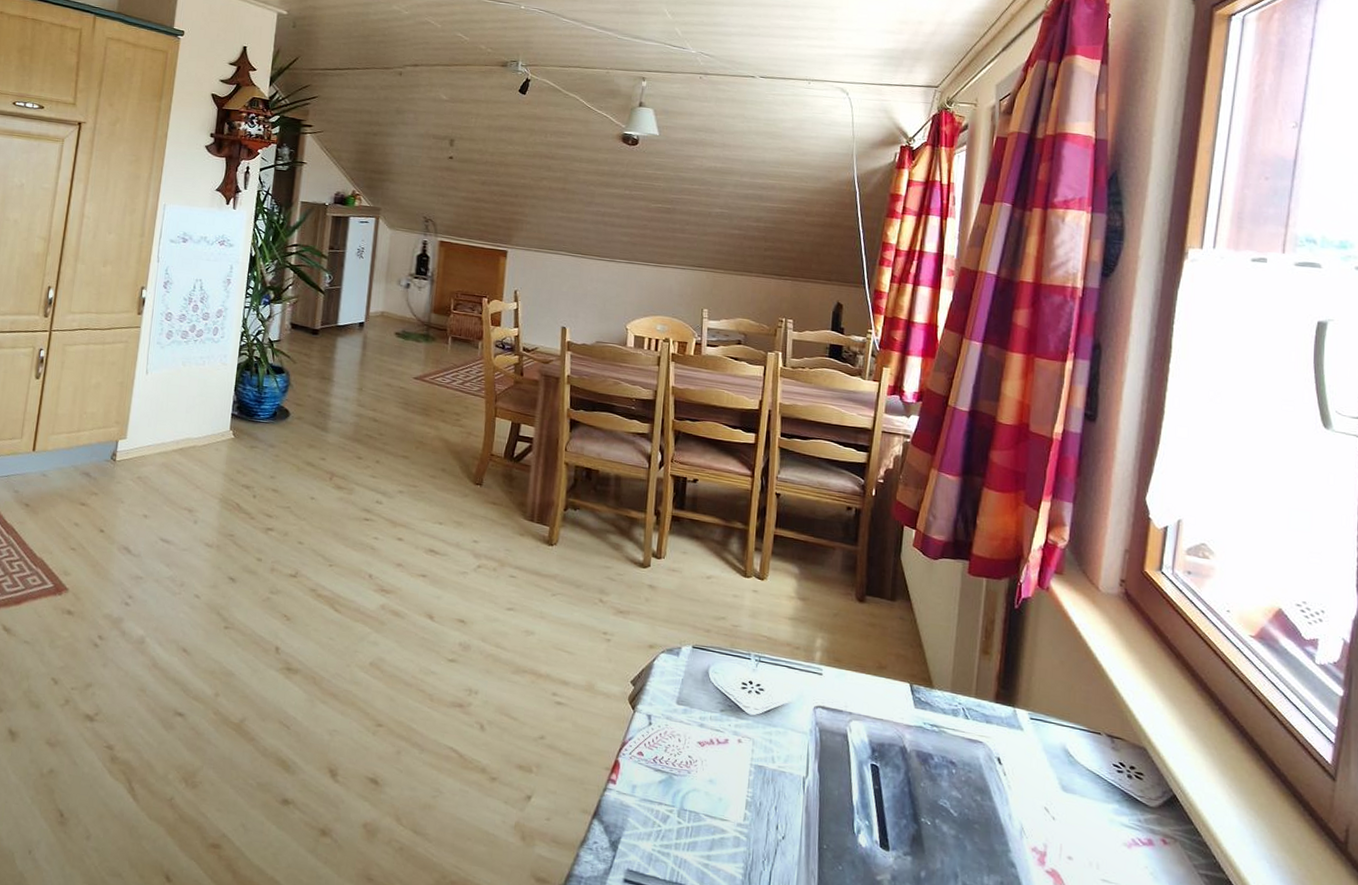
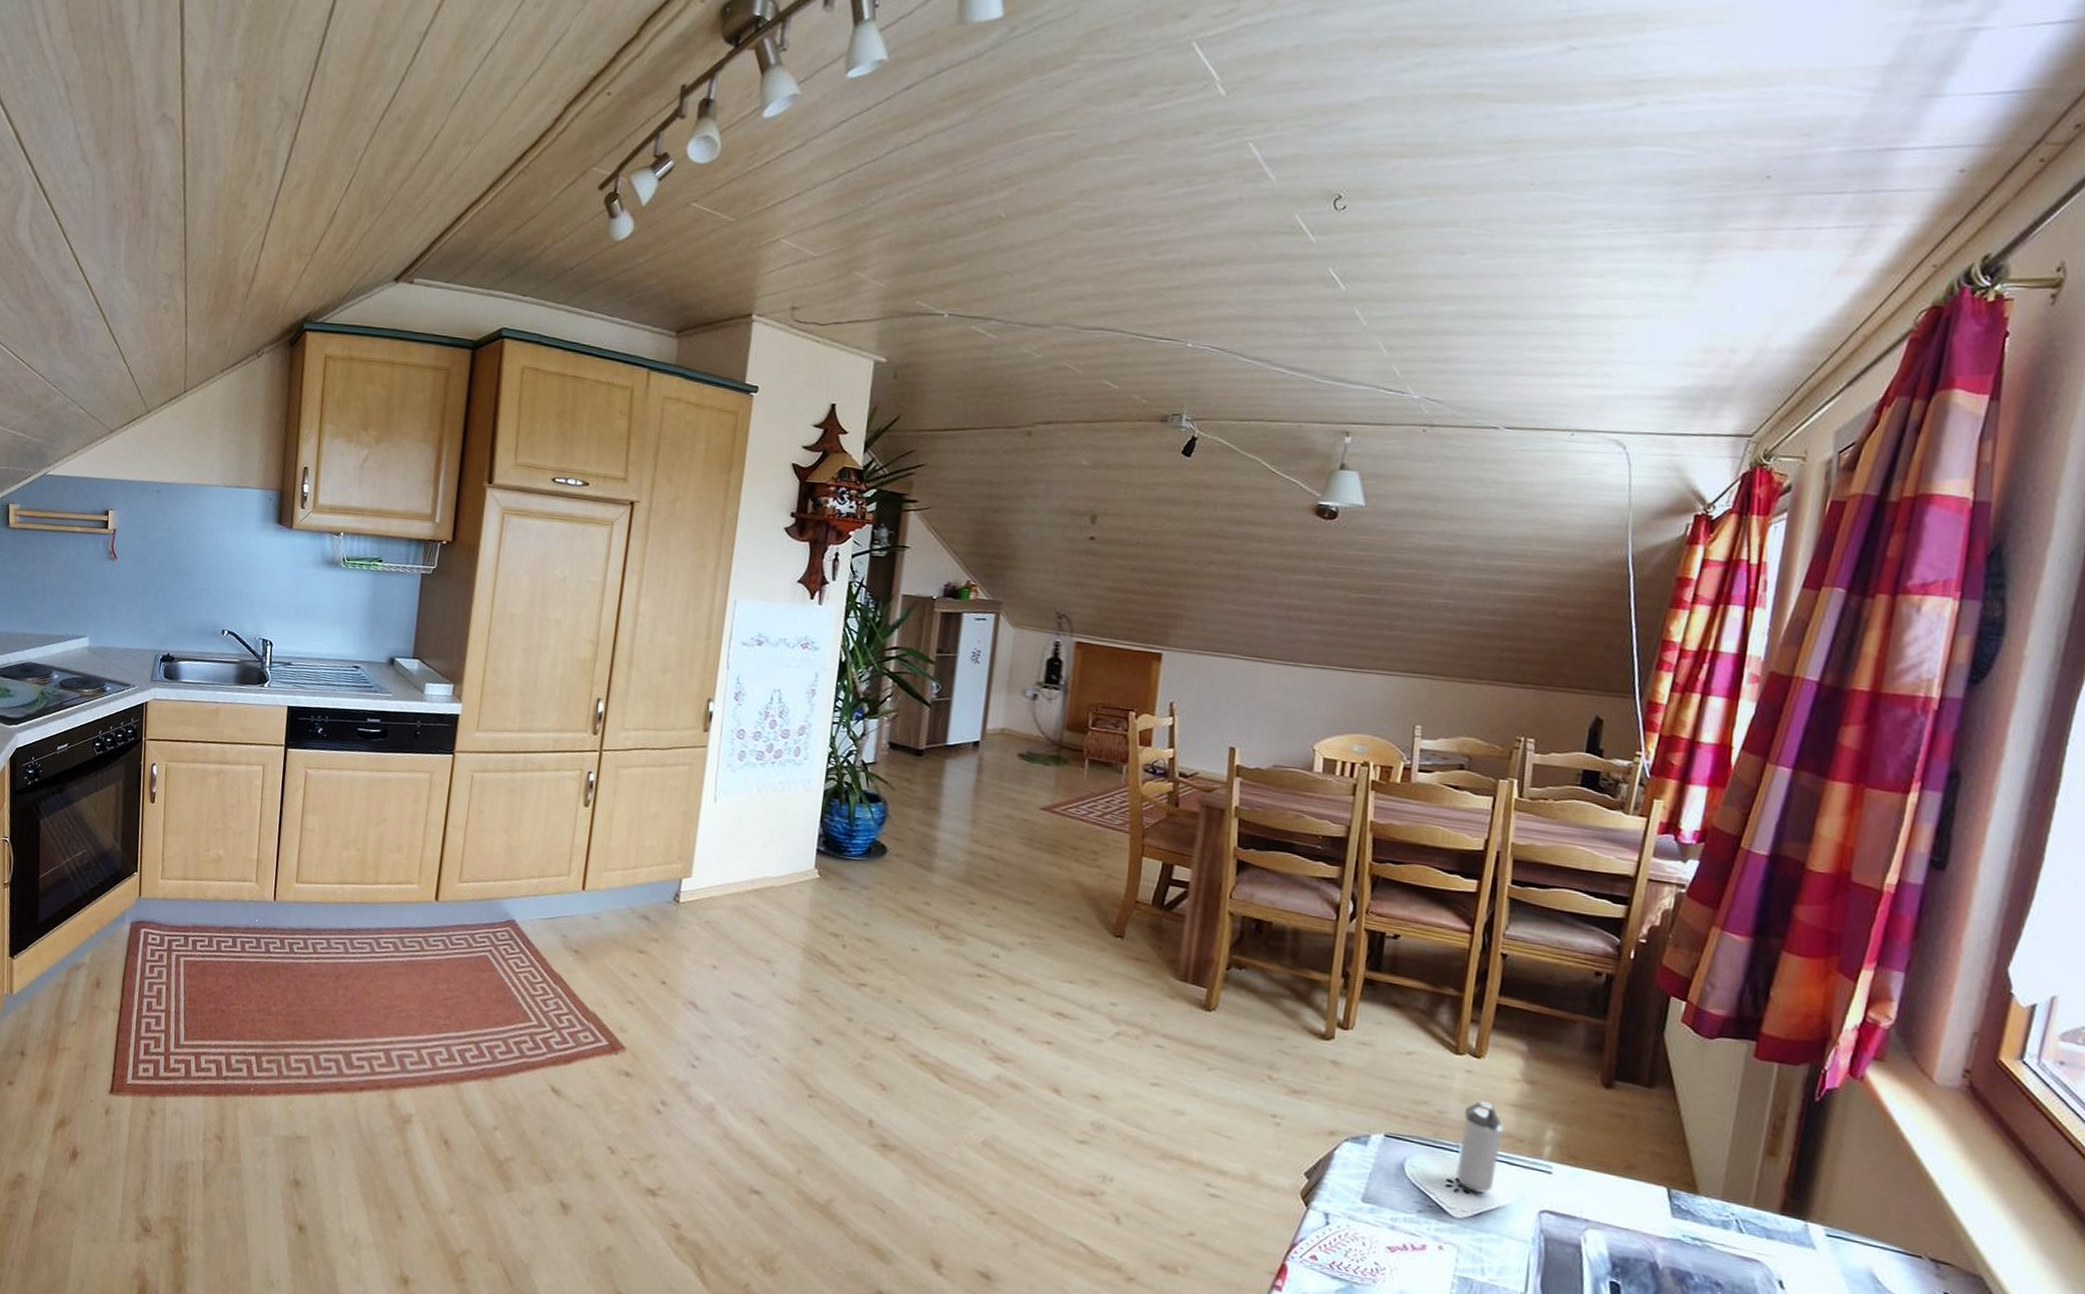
shaker: none [749,616,784,694] -> present [1456,1101,1504,1194]

